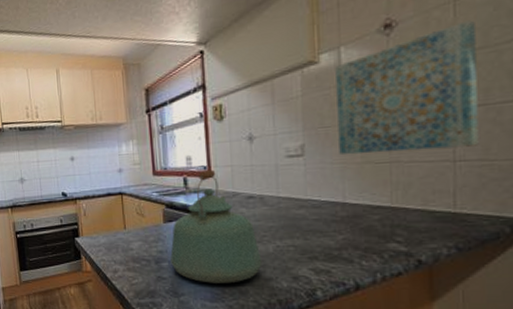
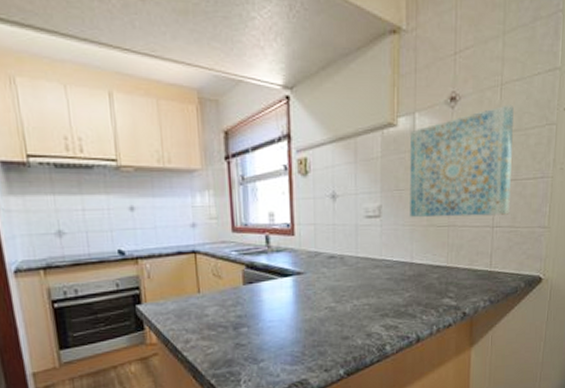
kettle: present [170,169,262,284] -> none [250,227,340,347]

